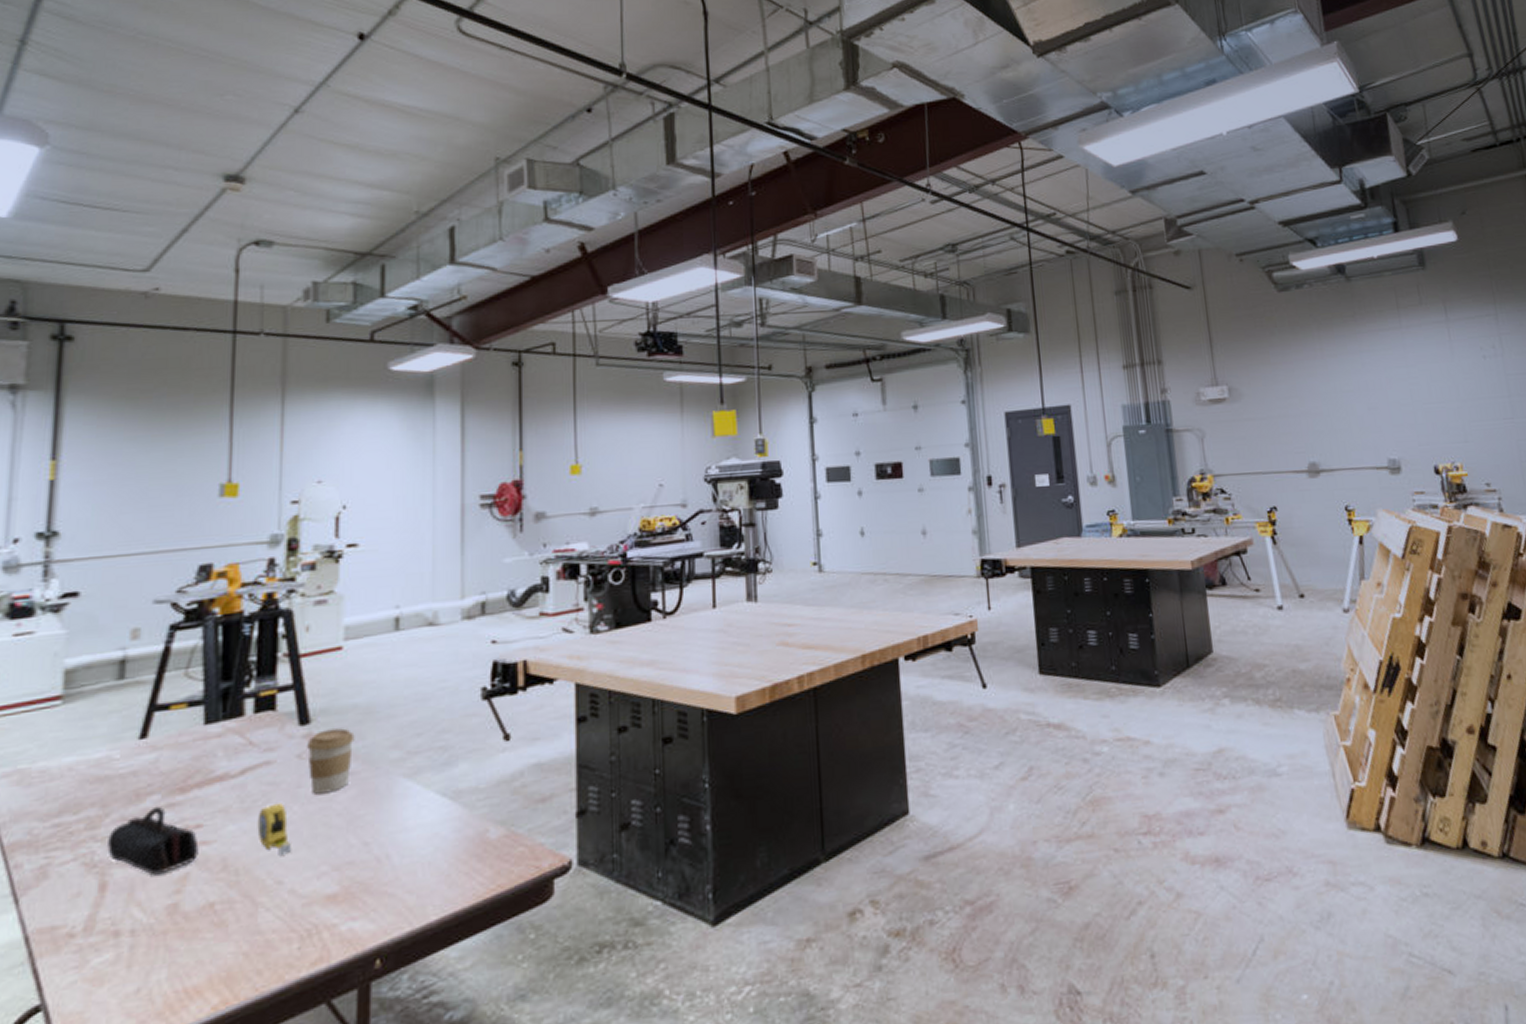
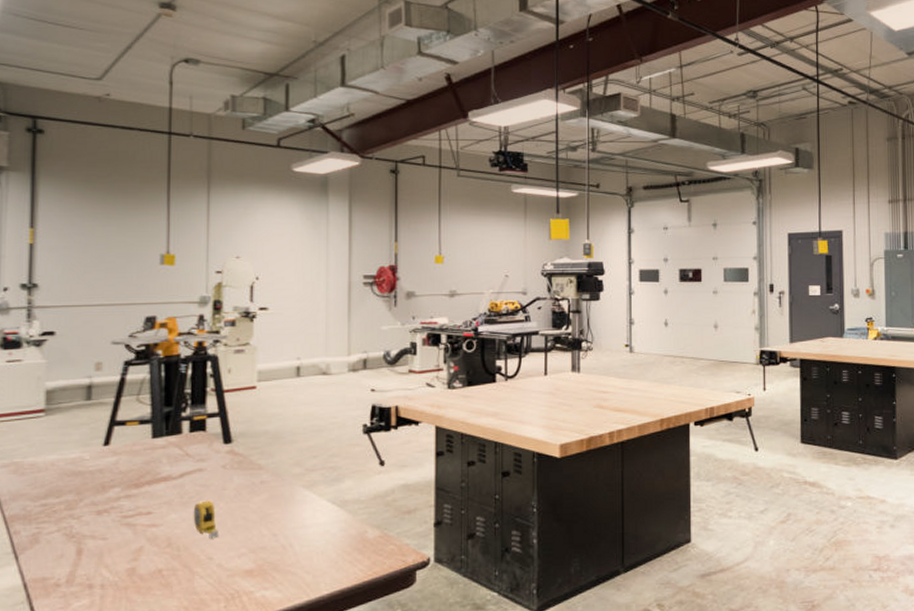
pencil case: present [107,806,199,876] -> none [82,496,150,547]
coffee cup: present [307,728,355,794] -> none [230,448,266,496]

